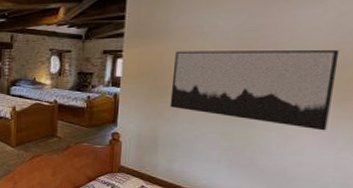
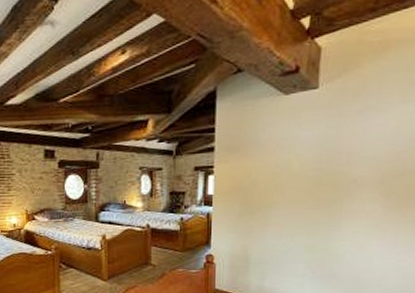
wall art: present [170,50,340,131] -> none [259,159,400,237]

